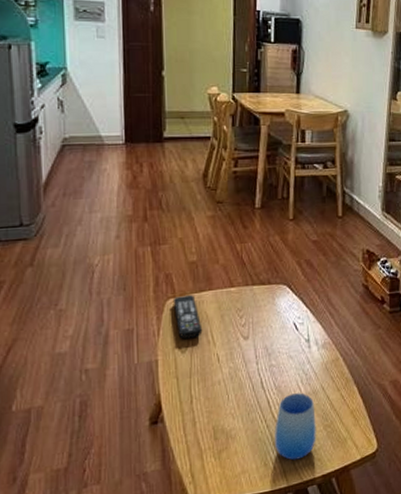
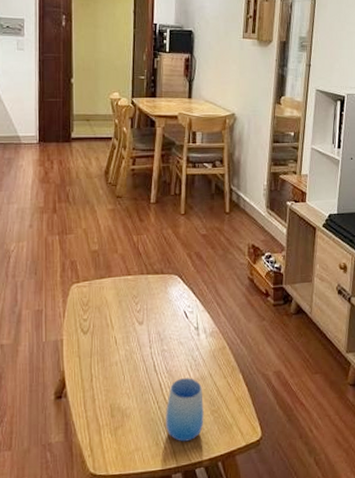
remote control: present [172,295,203,340] -> none [77,281,102,322]

